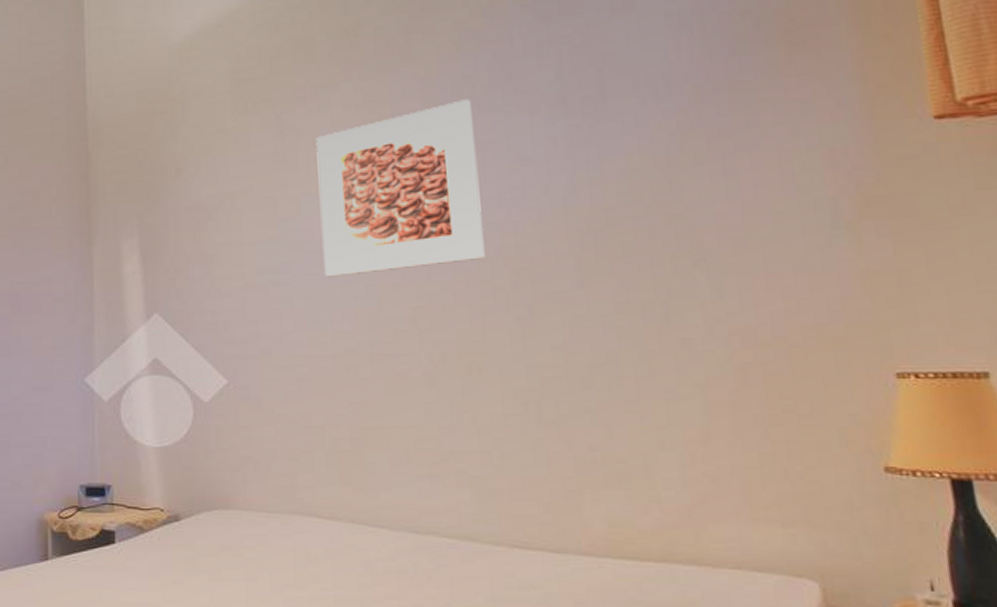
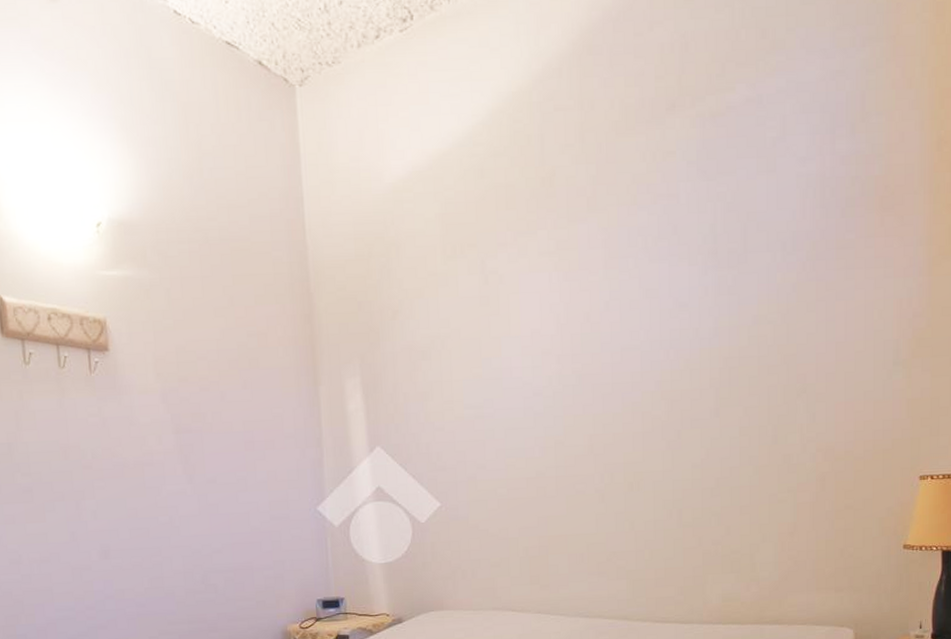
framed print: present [316,99,485,277] -> none [515,250,647,411]

